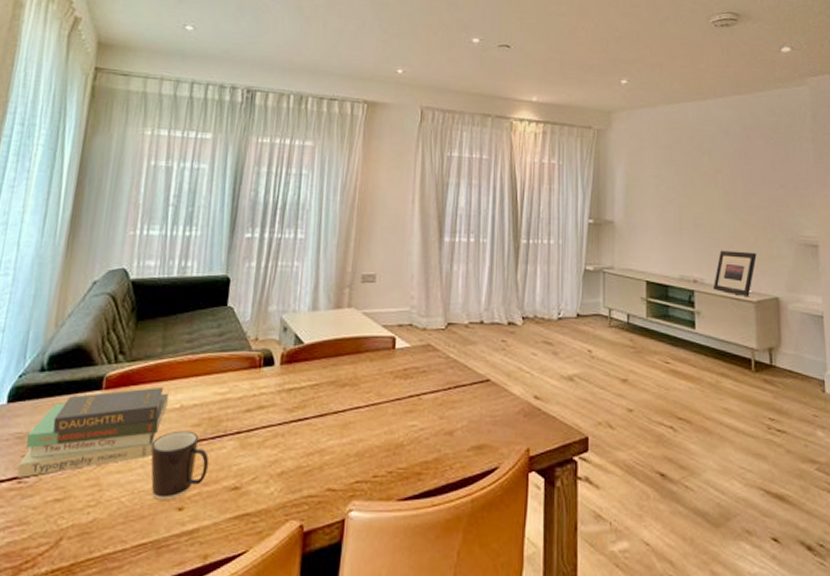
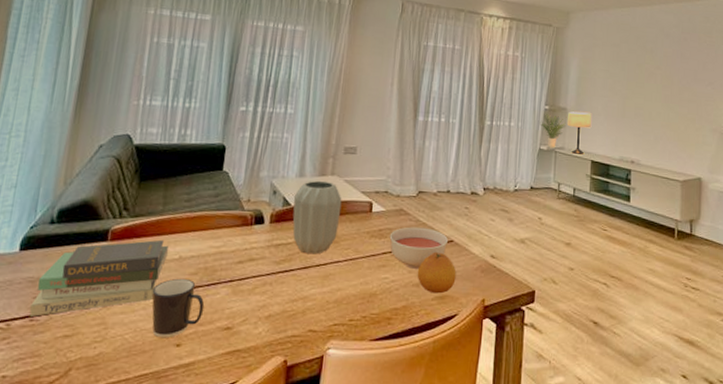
vase: none [306,314,361,400] -> present [292,180,342,254]
bowl: none [416,364,483,414] -> present [389,227,448,269]
fruit: none [449,393,495,443] -> present [417,251,456,294]
potted plant: none [584,229,613,267] -> present [540,114,565,147]
table lamp: none [615,224,643,274] -> present [566,111,591,154]
picture frame: present [714,250,757,296] -> none [648,136,685,176]

